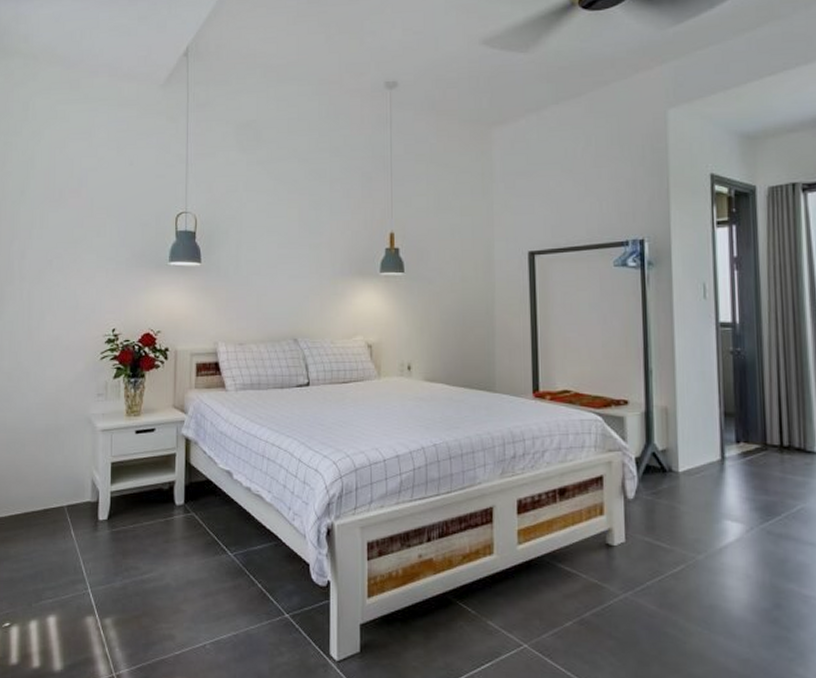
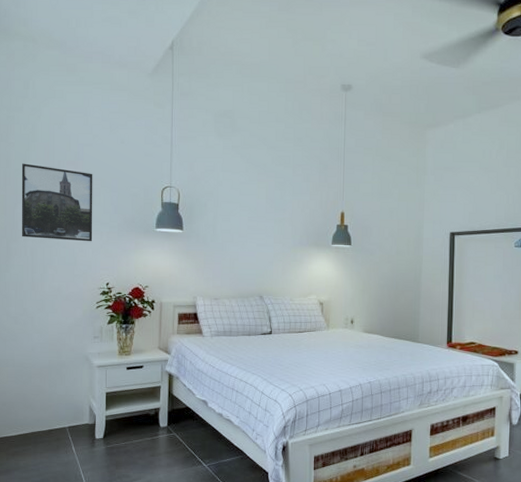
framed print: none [17,194,98,281] -> present [21,163,93,242]

